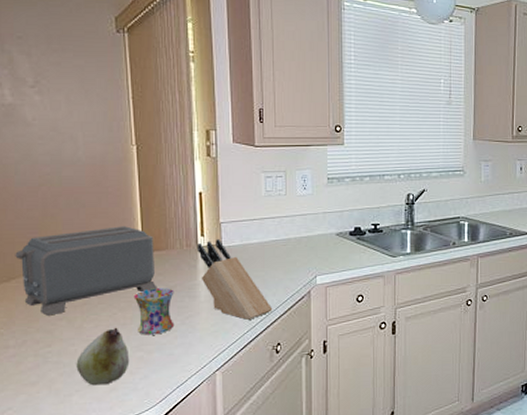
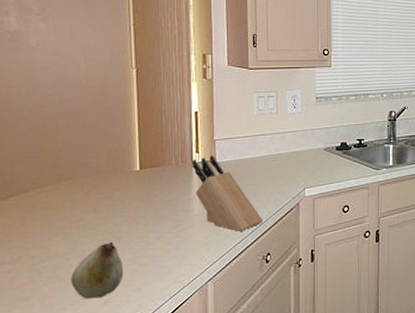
toaster: present [15,226,157,316] -> none [14,144,153,232]
mug: present [133,288,175,335] -> none [129,202,169,249]

